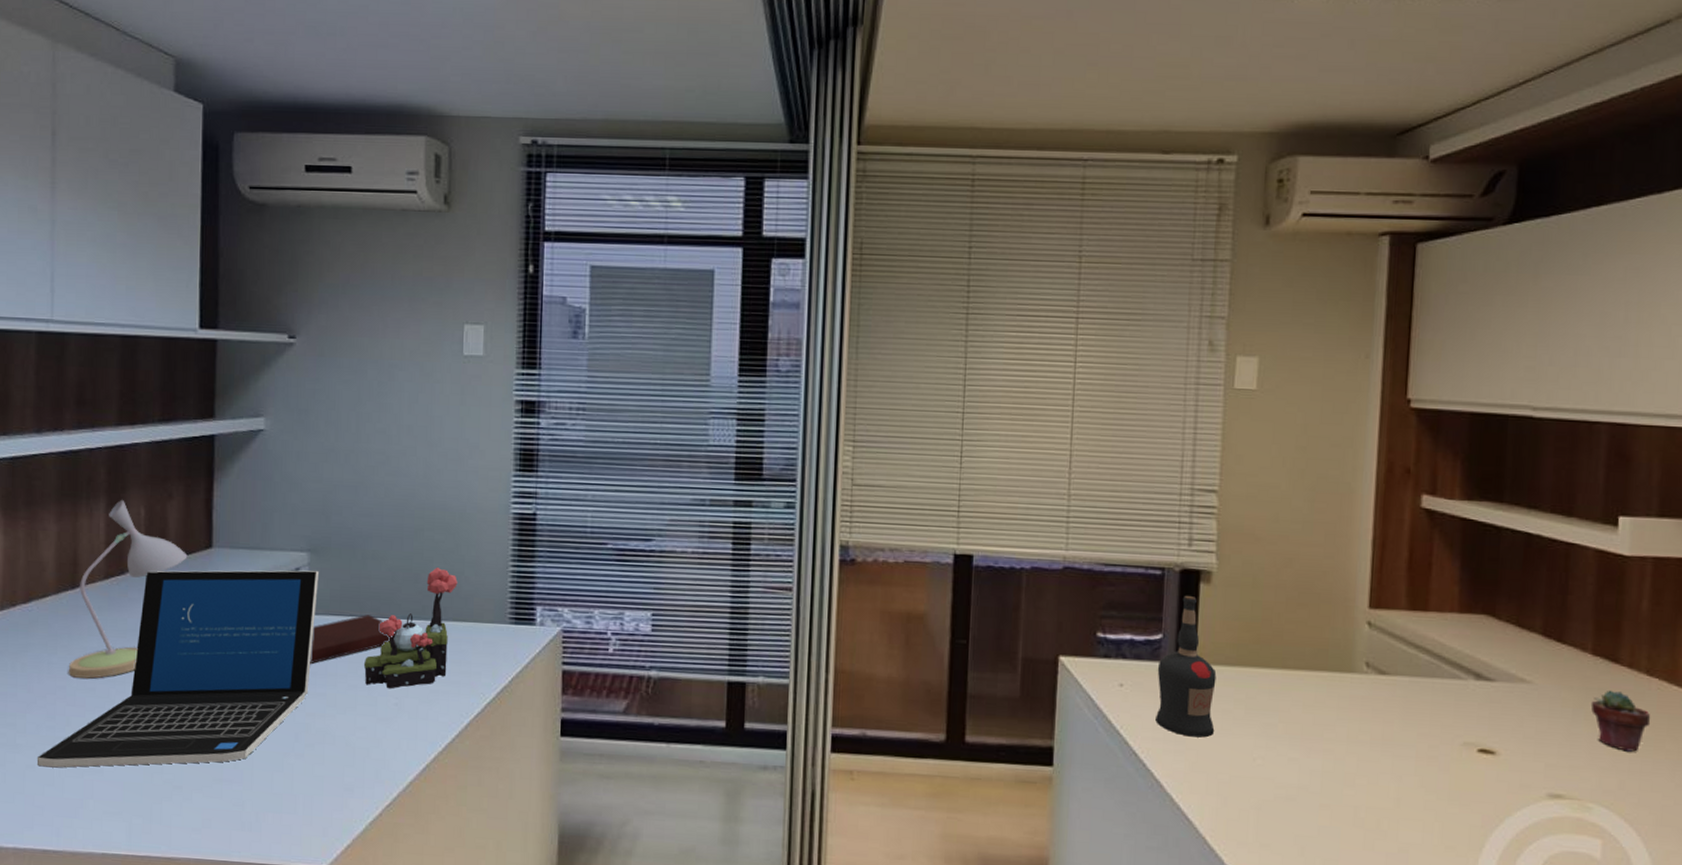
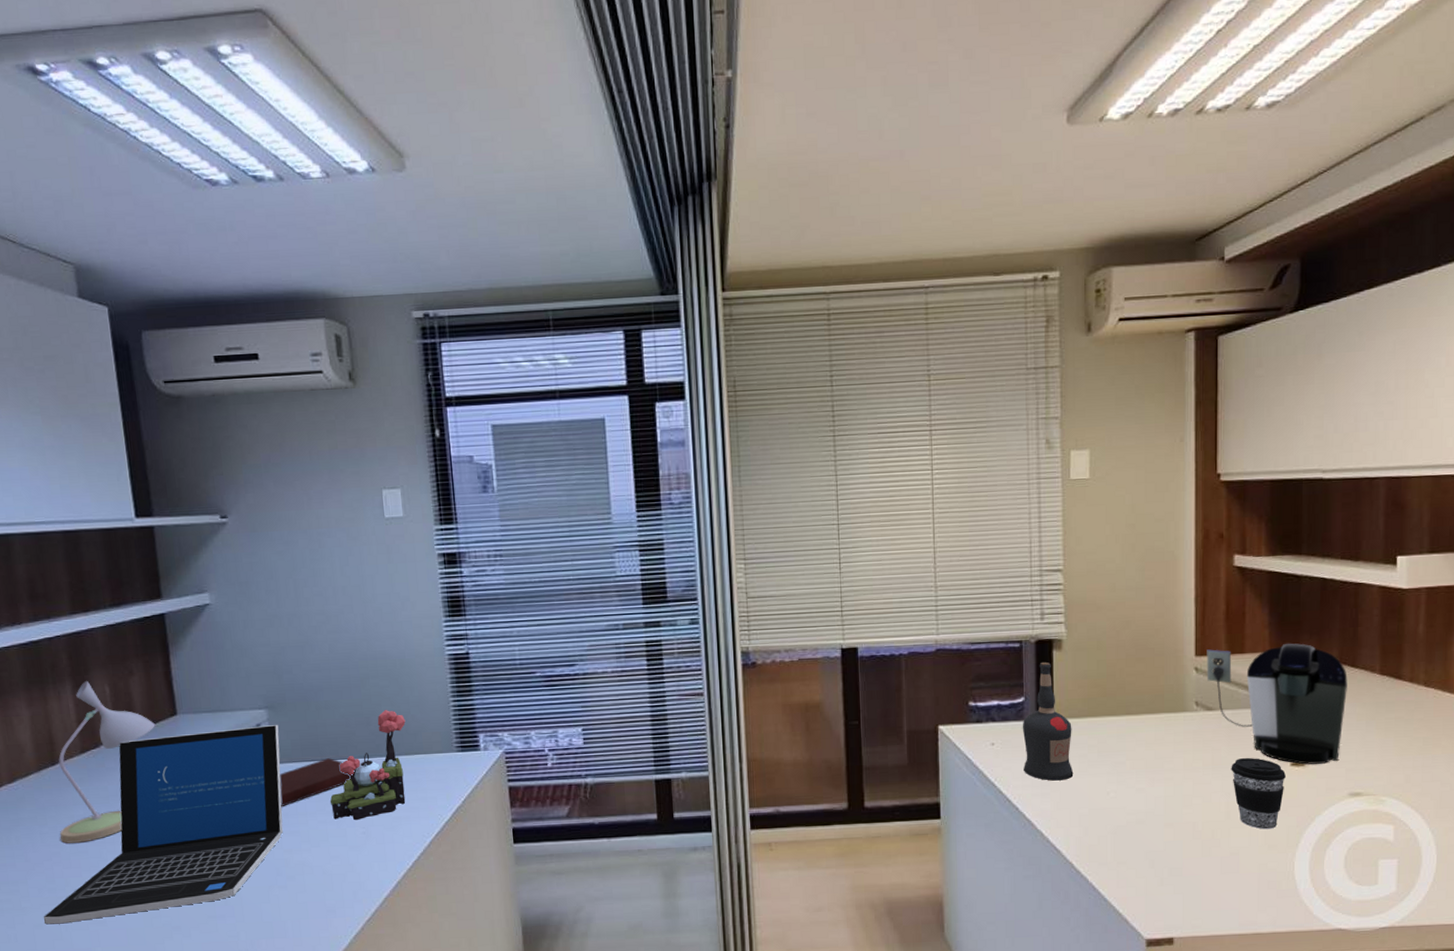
coffee maker: none [1381,602,1552,754] -> present [1206,643,1348,765]
coffee cup: none [1404,735,1471,826] -> present [1231,757,1286,829]
potted succulent: present [1590,690,1651,752] -> none [1380,702,1429,751]

